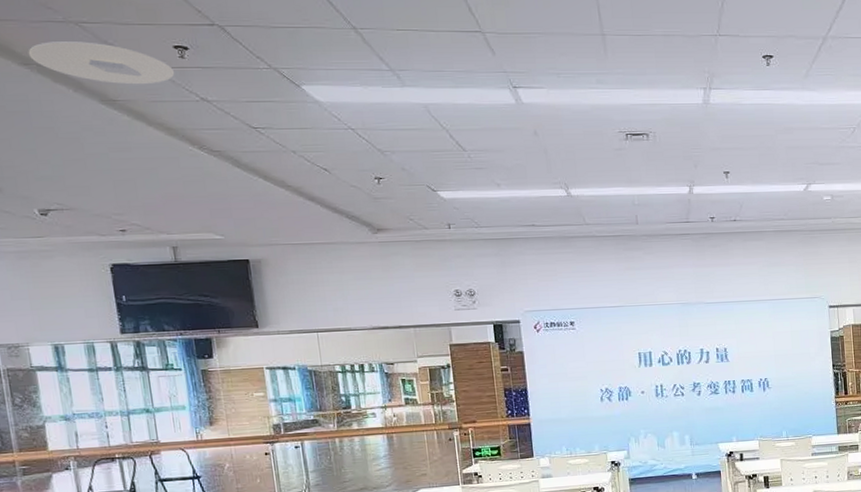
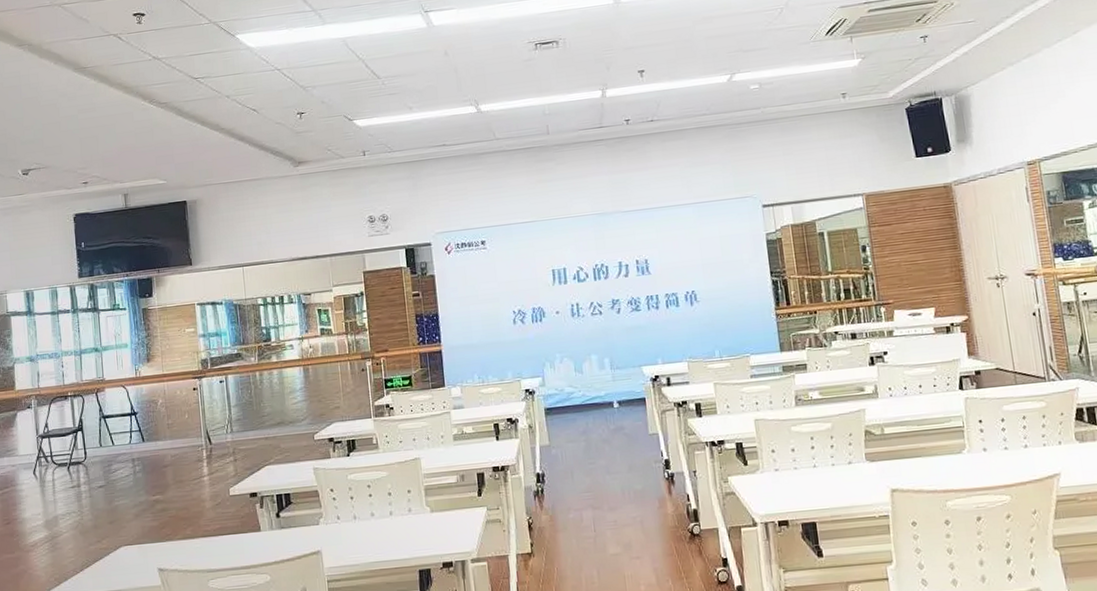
ceiling light: present [28,41,175,85] -> none [22,20,133,54]

